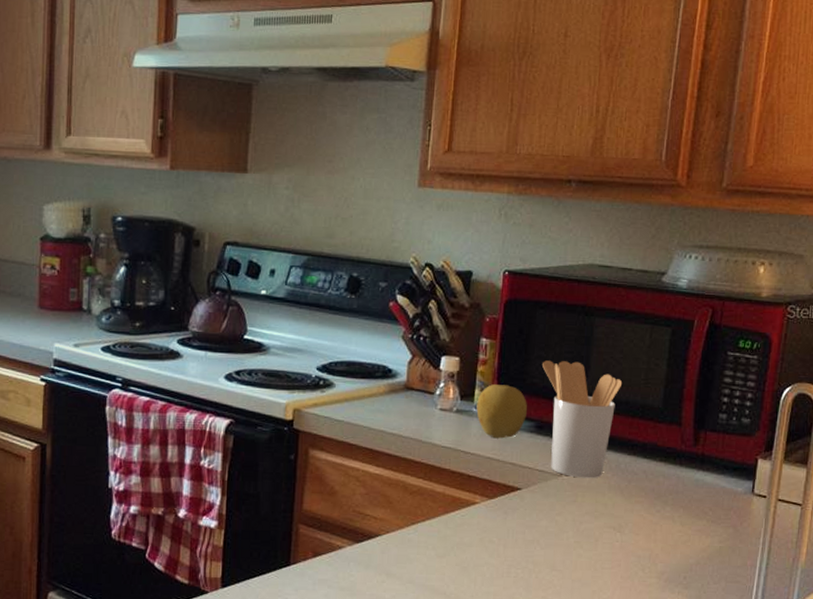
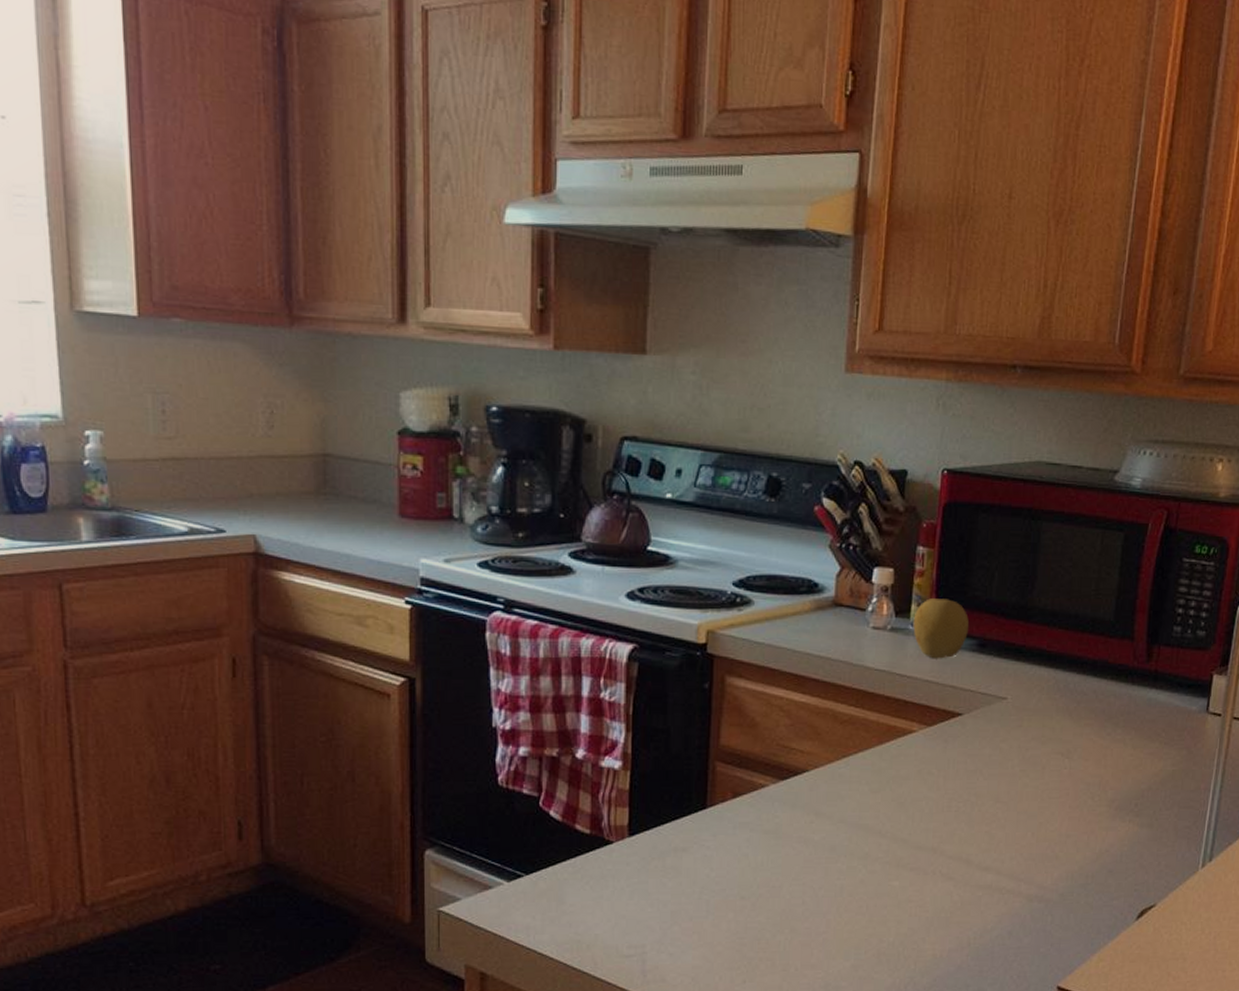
utensil holder: present [542,360,623,479] -> none [985,571,1072,701]

